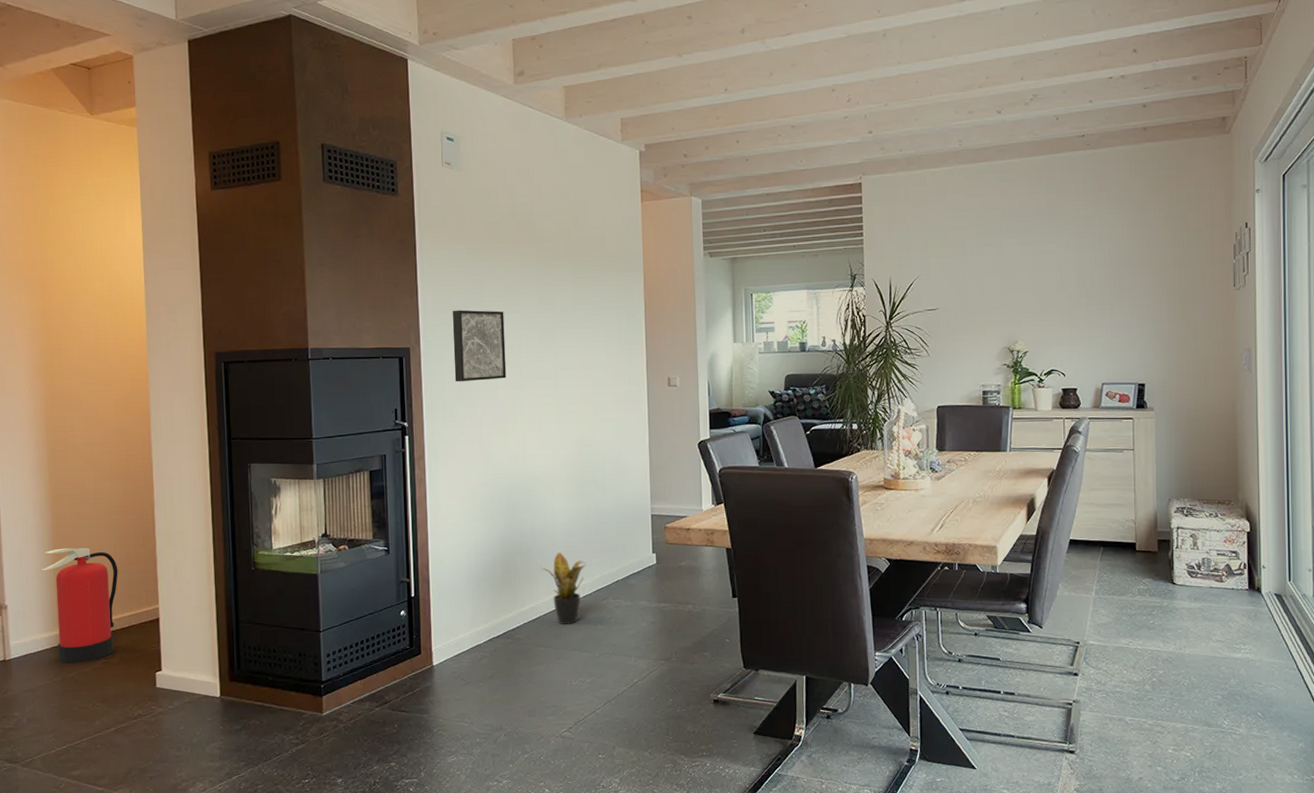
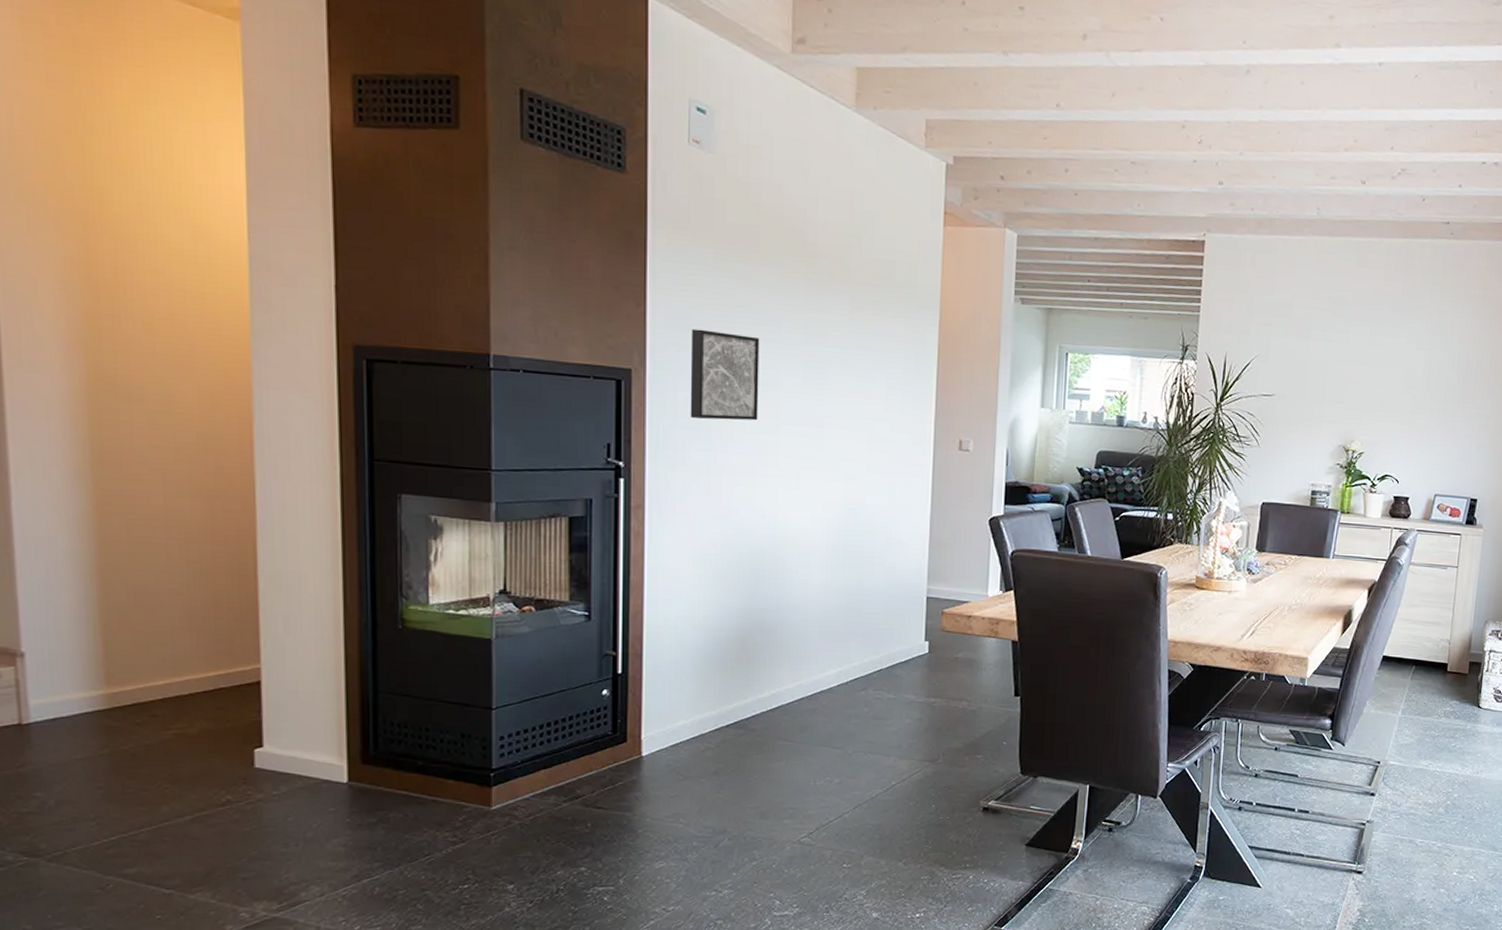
fire extinguisher: present [41,547,118,664] -> none [78,582,200,733]
potted plant: present [541,552,586,624] -> none [787,633,844,716]

